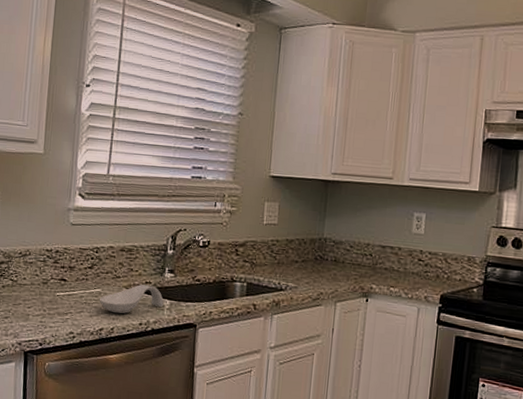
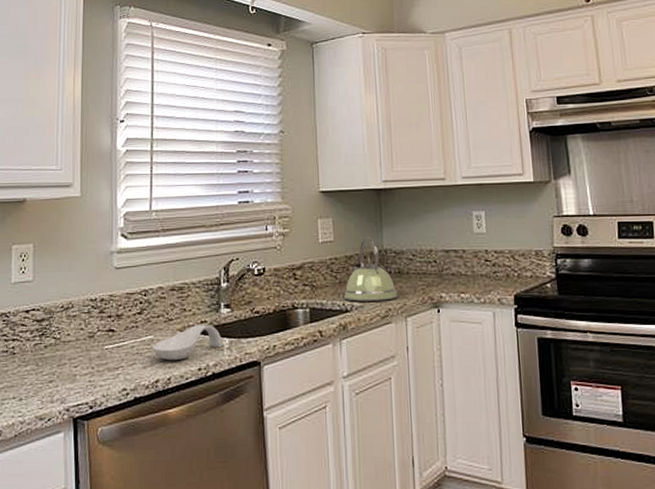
kettle: none [280,224,331,285] -> present [344,237,398,302]

